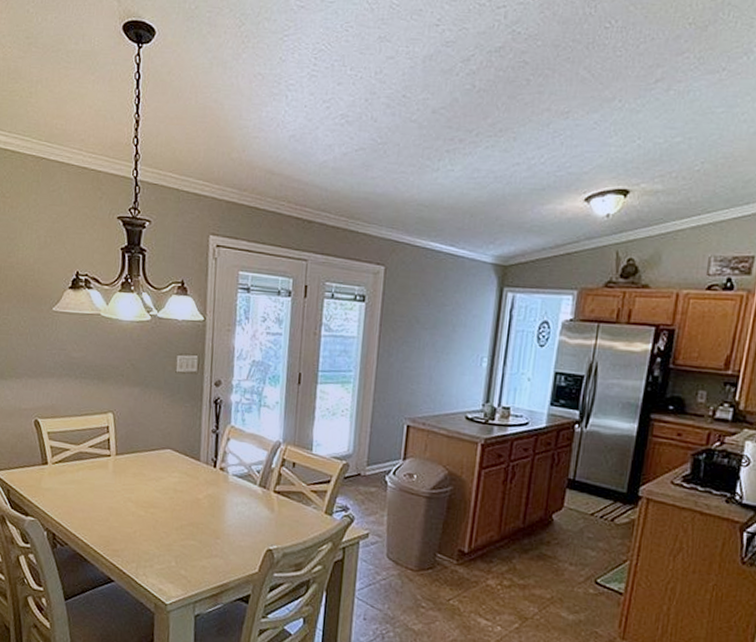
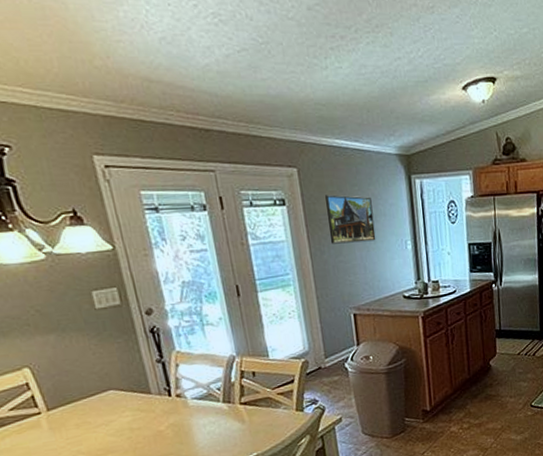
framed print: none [401,297,454,352] -> present [325,194,376,244]

